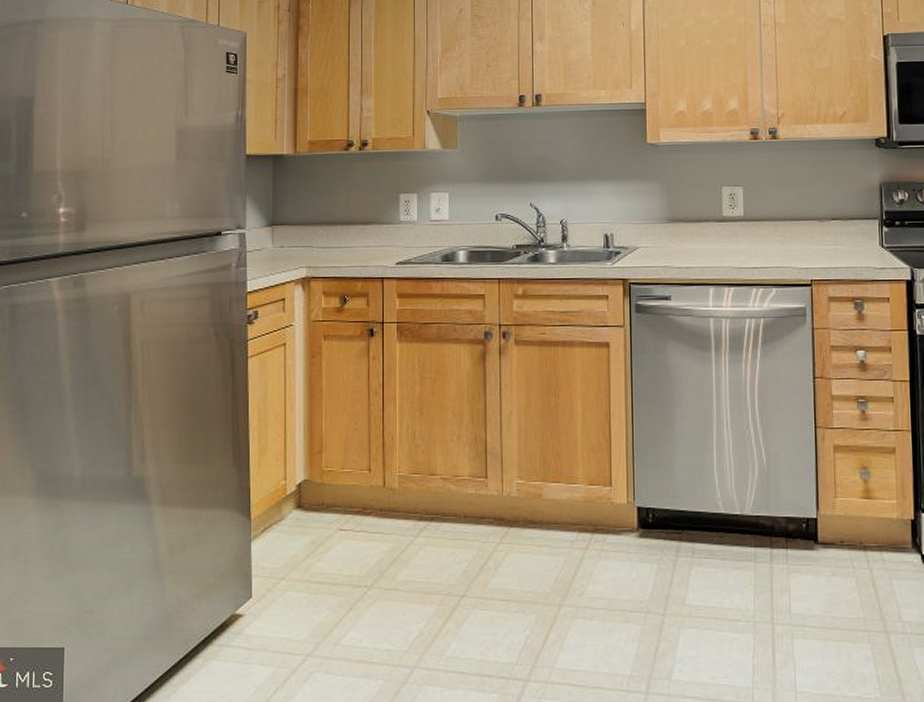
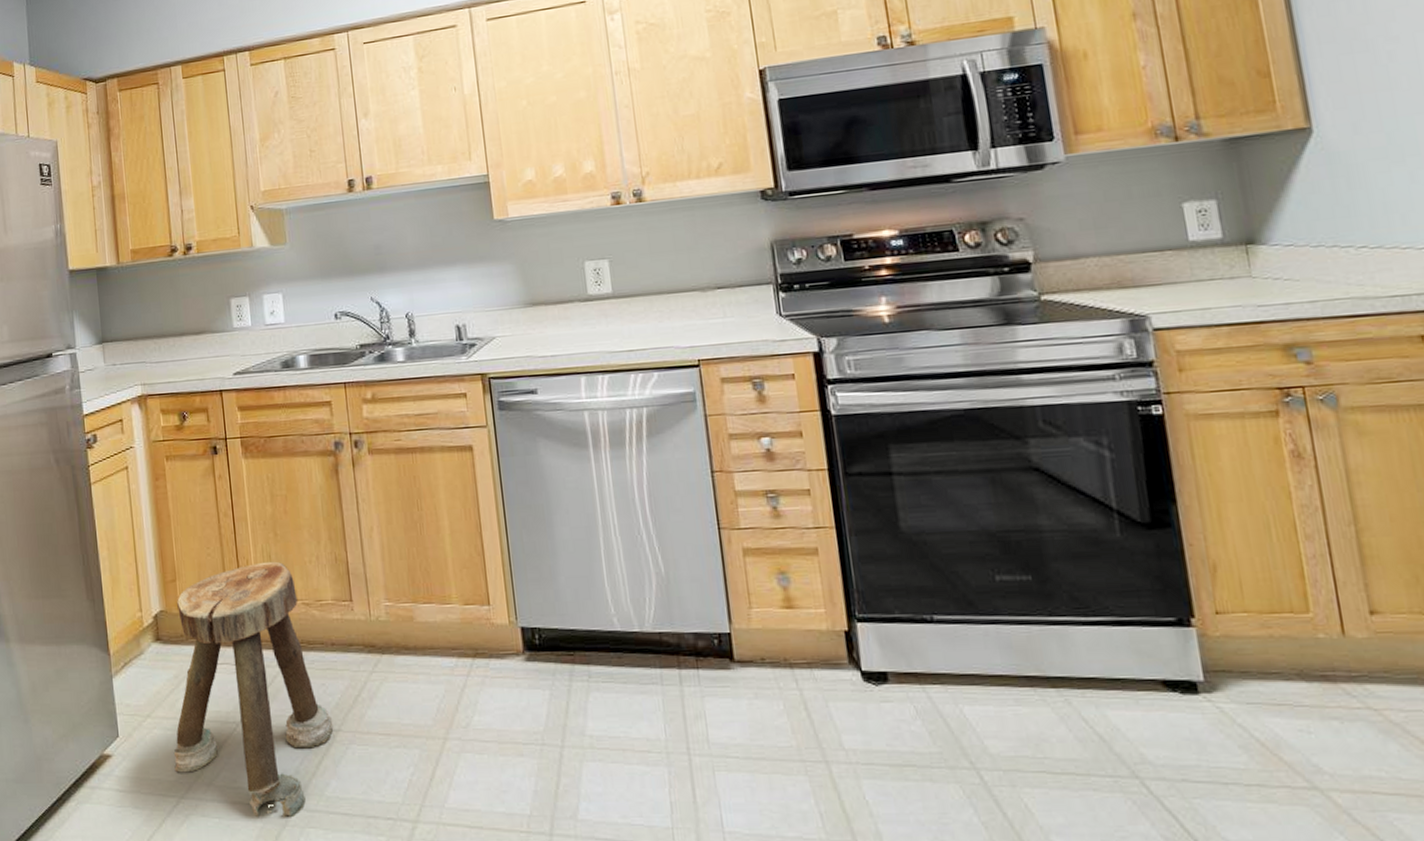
stool: none [304,438,458,676] -> present [173,561,333,818]

